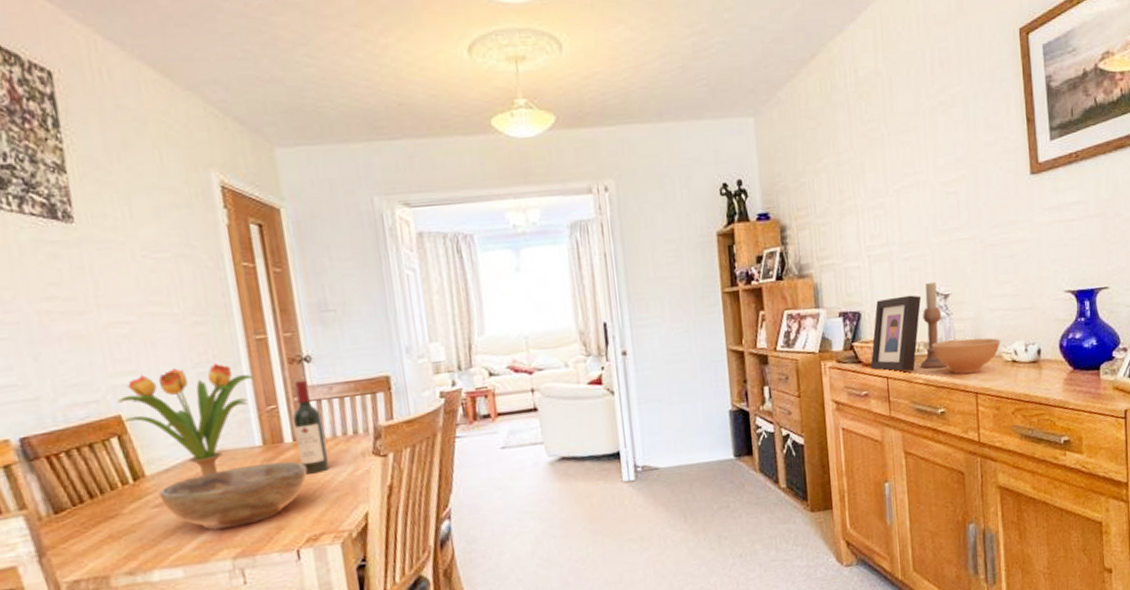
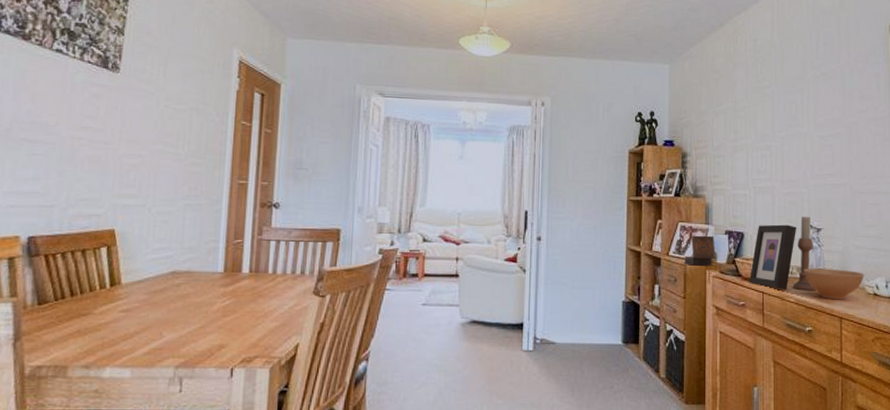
flower arrangement: present [116,363,254,476] -> none [114,197,230,291]
bowl: present [159,461,308,530] -> none [128,287,256,339]
wine bottle: present [292,380,330,474] -> none [250,222,278,303]
decorative box: none [793,320,830,359] -> present [683,235,716,266]

